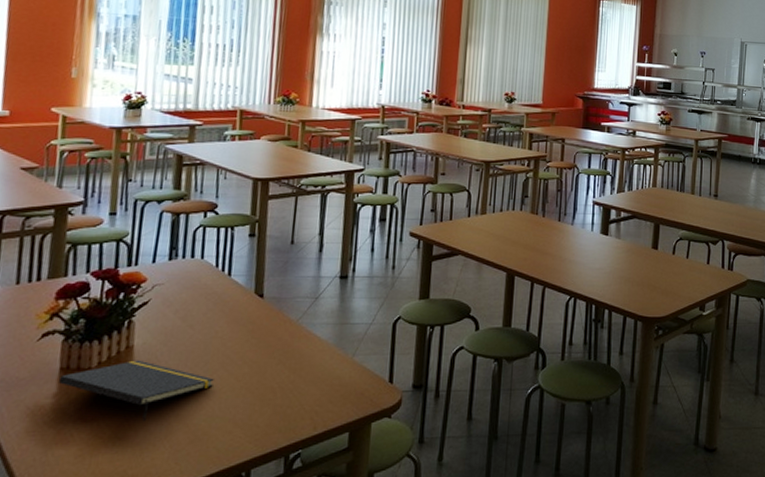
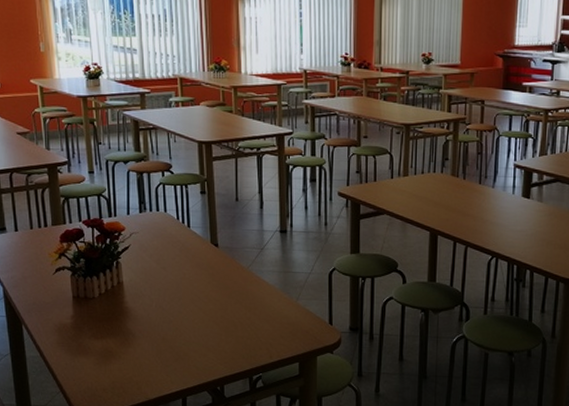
notepad: present [59,360,214,422] -> none [74,293,187,342]

